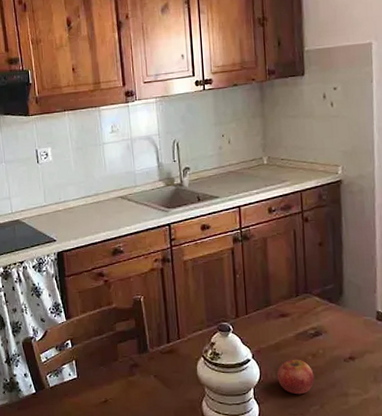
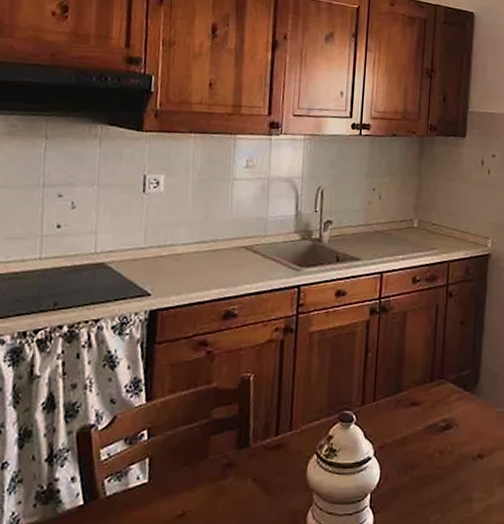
apple: present [276,358,314,395] -> none [398,455,439,501]

